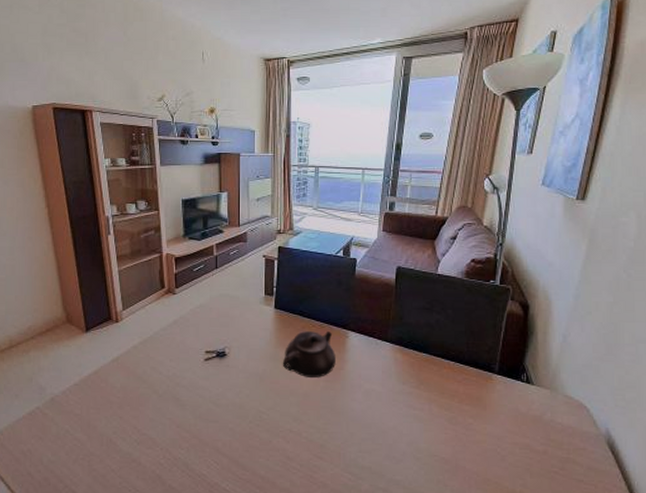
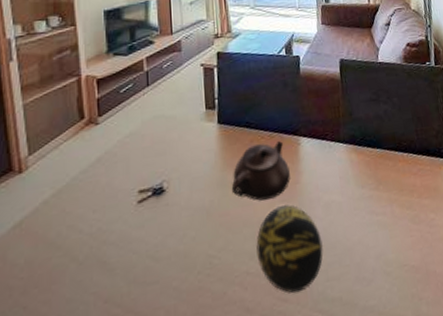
decorative orb: none [300,384,360,455] -> present [256,204,324,294]

